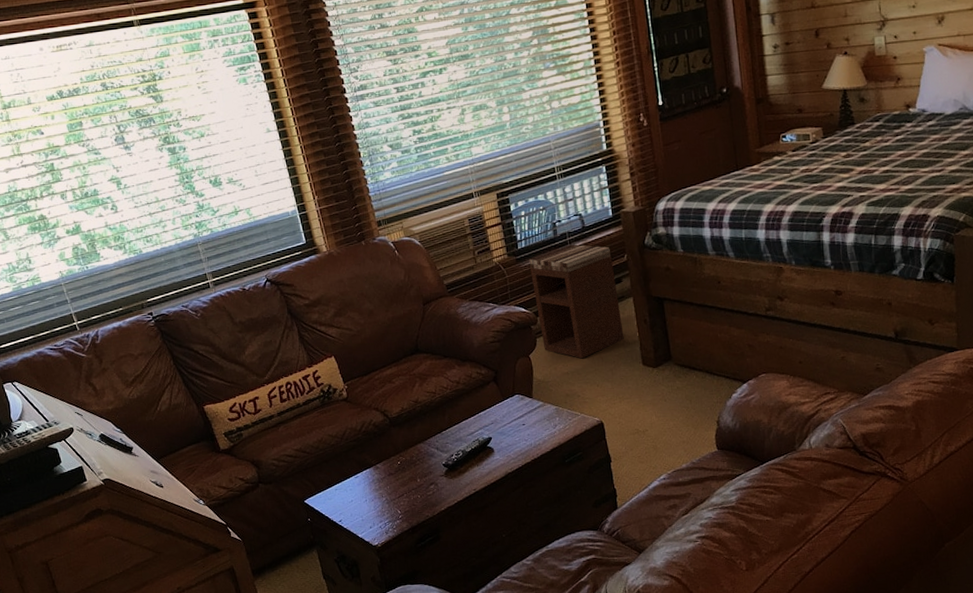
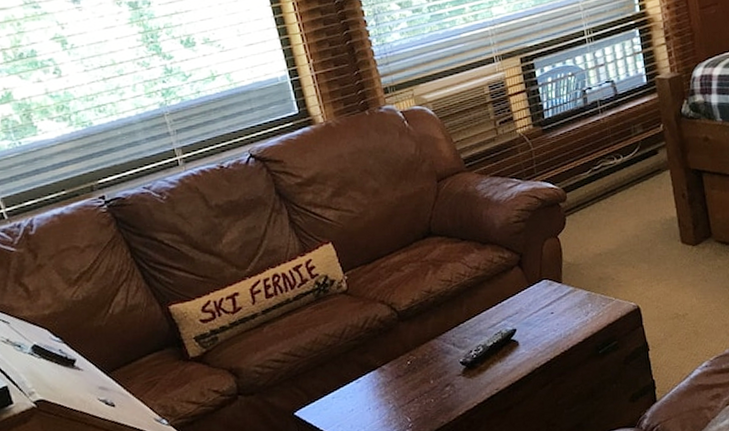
nightstand: present [529,244,624,359] -> none [556,113,661,238]

